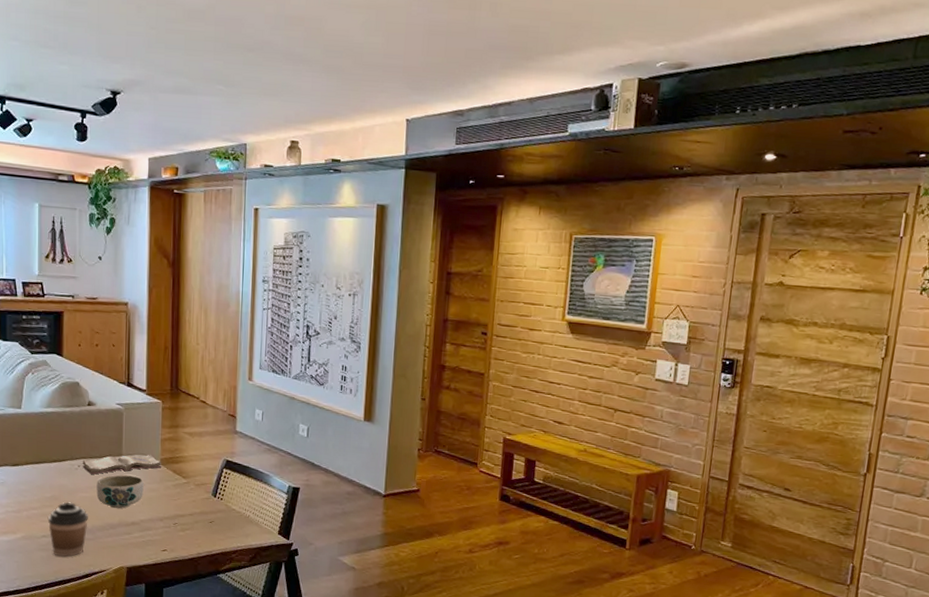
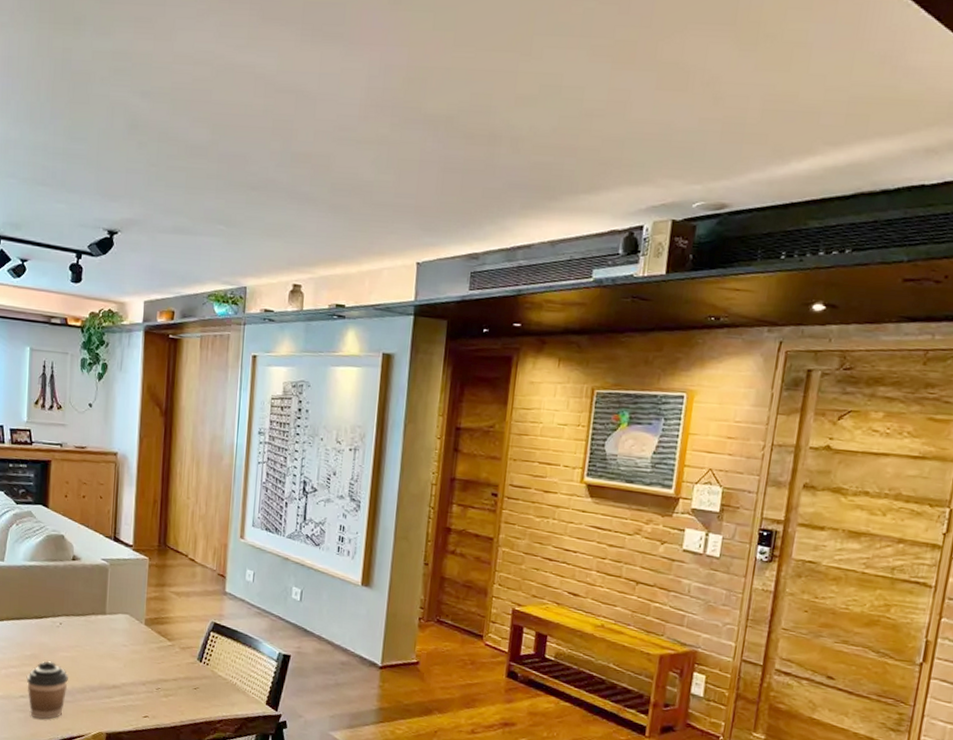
diary: present [82,454,162,475] -> none [64,613,147,634]
bowl: present [96,475,144,509] -> none [77,634,127,670]

